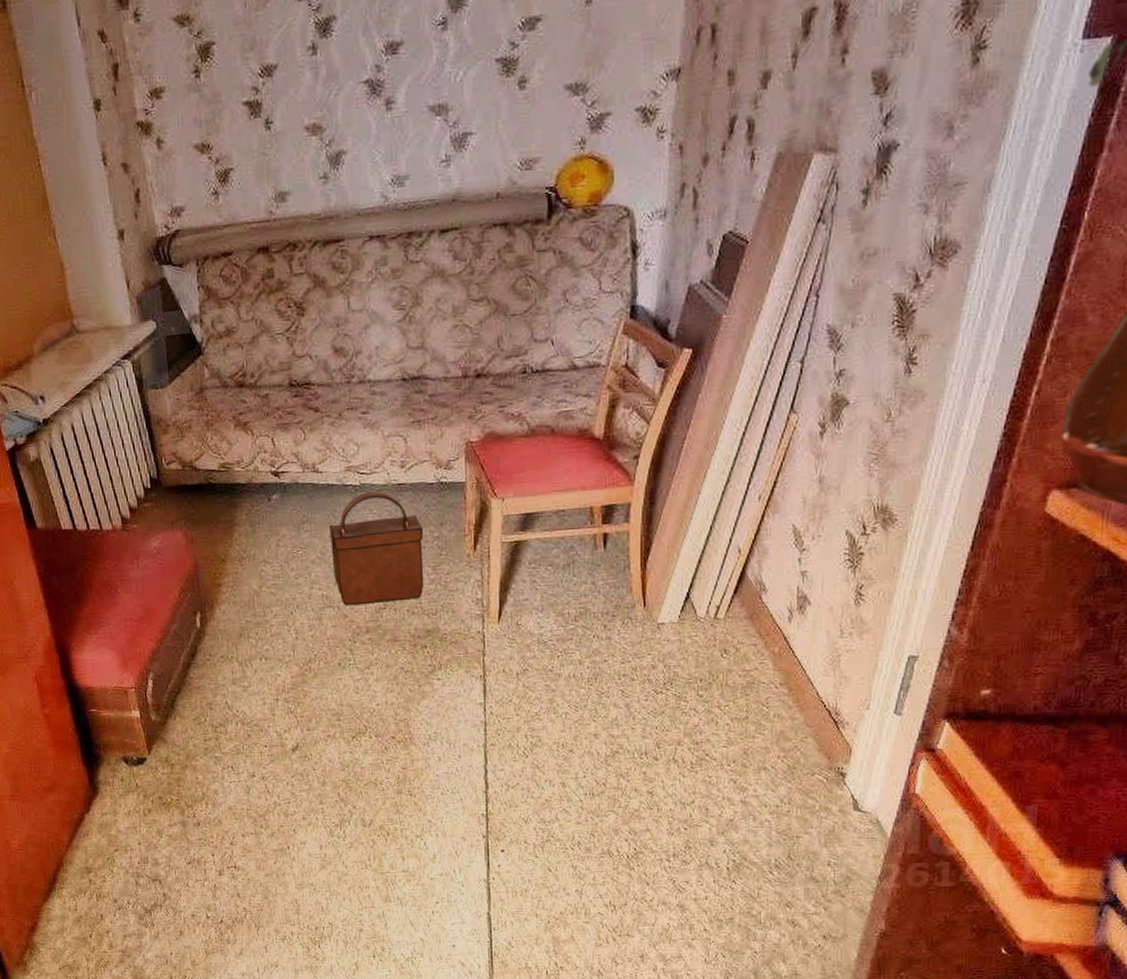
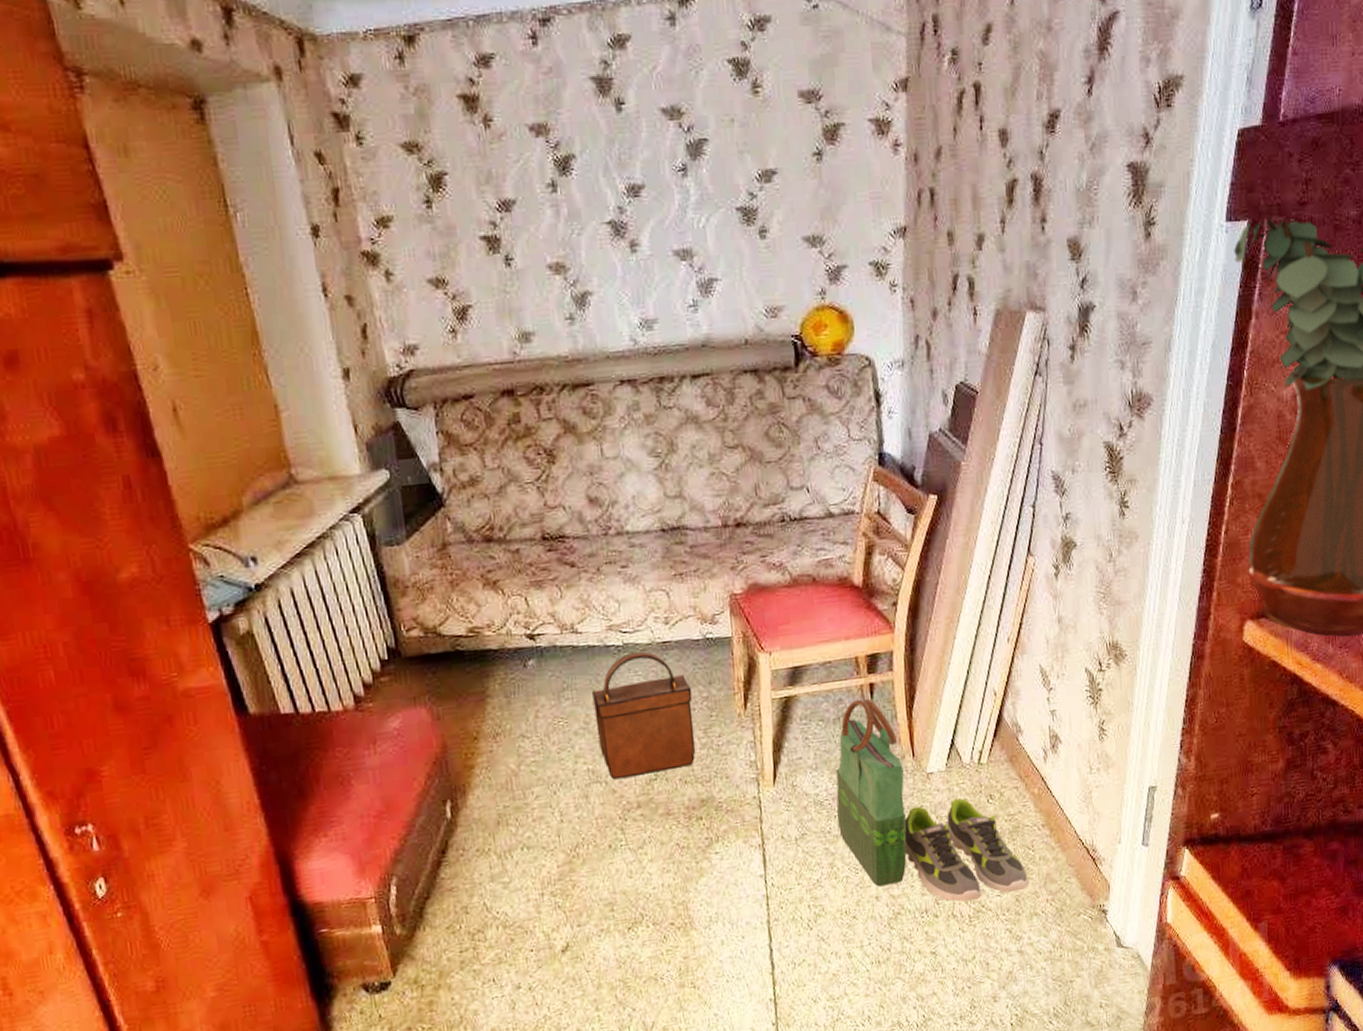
tote bag: none [560,547,633,726] -> present [835,698,907,887]
athletic shoe: none [628,650,761,748] -> present [904,798,1030,902]

